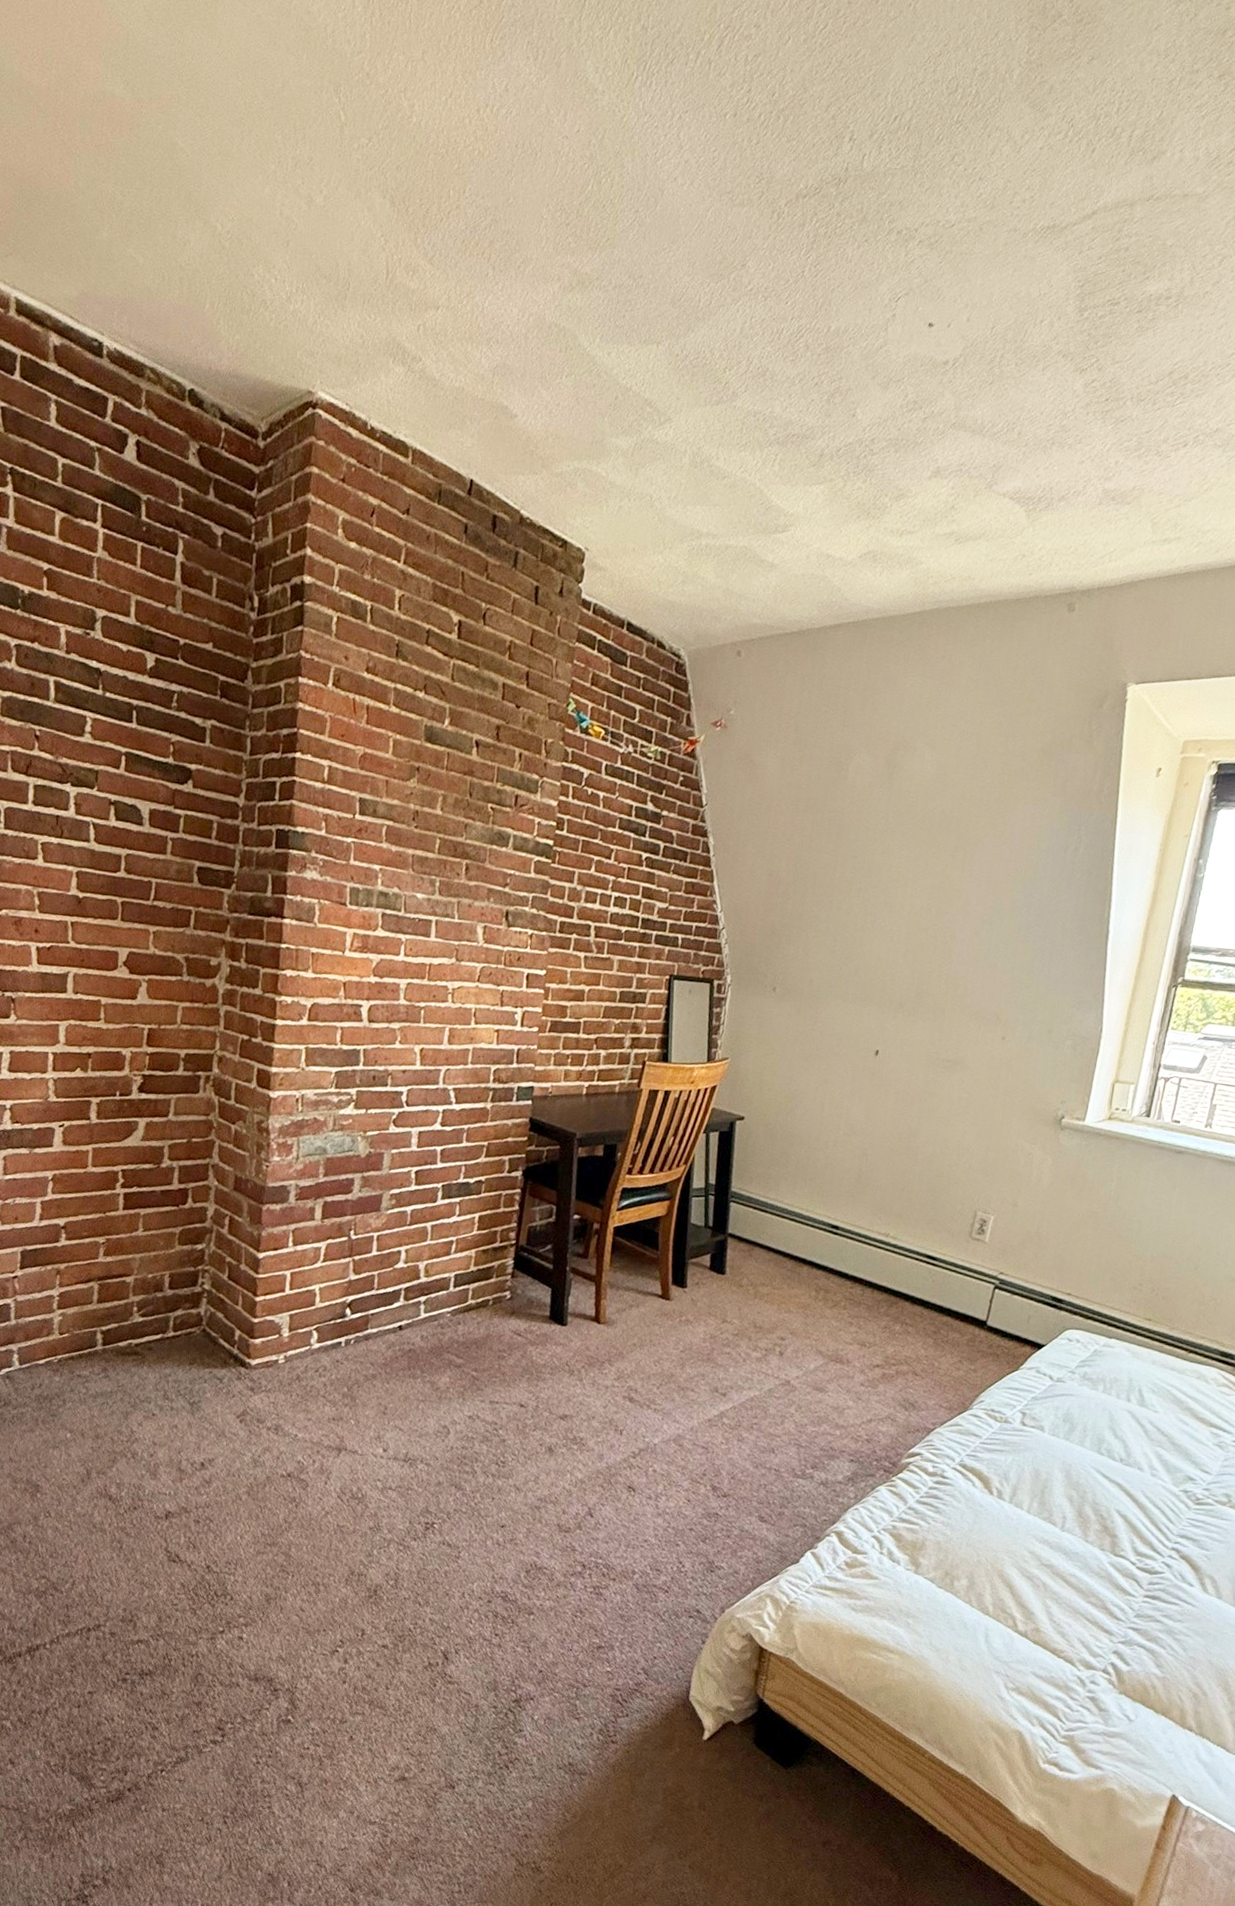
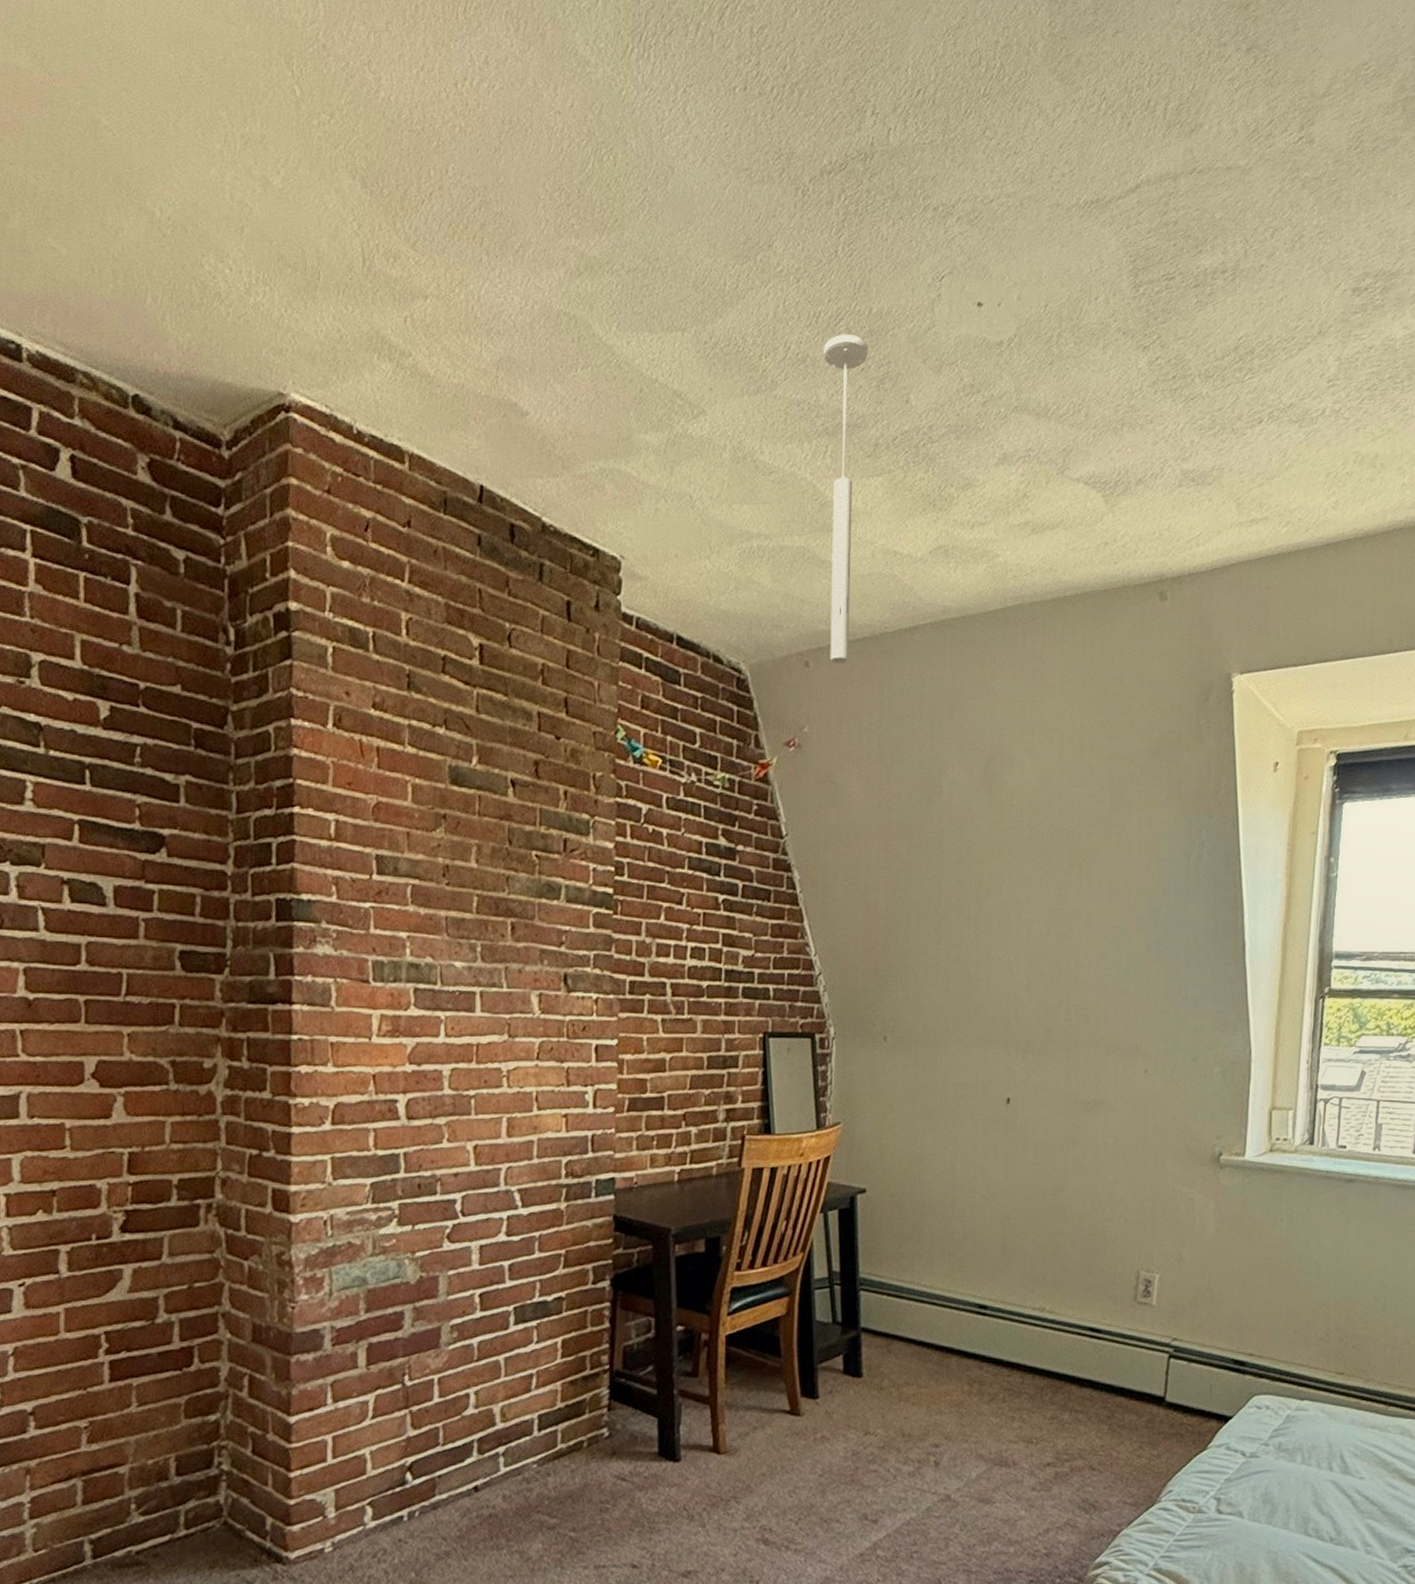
ceiling light: none [759,350,824,656] -> present [823,334,868,665]

